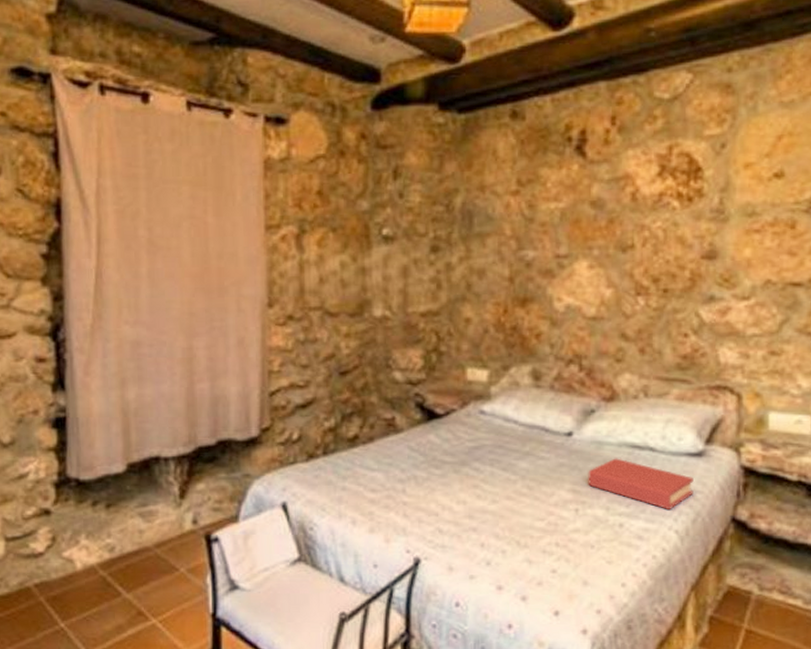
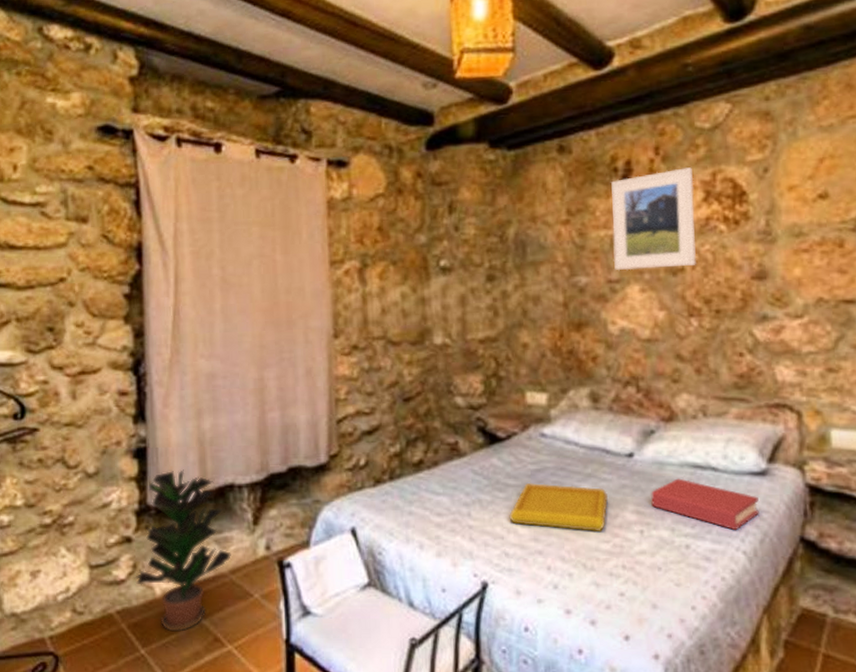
potted plant: none [53,441,156,606] -> present [134,469,231,632]
serving tray: none [444,459,544,509] -> present [509,482,608,531]
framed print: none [562,140,650,246] -> present [611,167,697,271]

